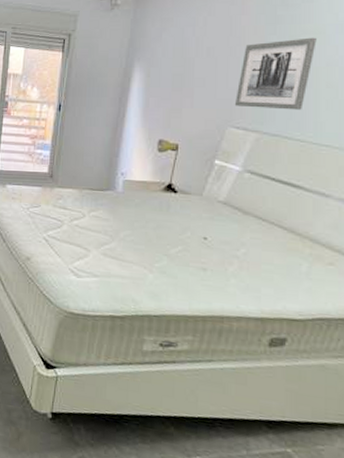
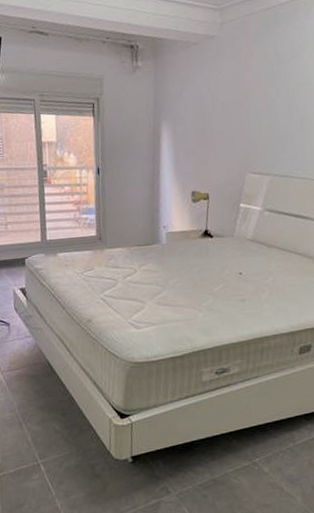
wall art: present [235,37,317,110] -> none [250,88,306,154]

